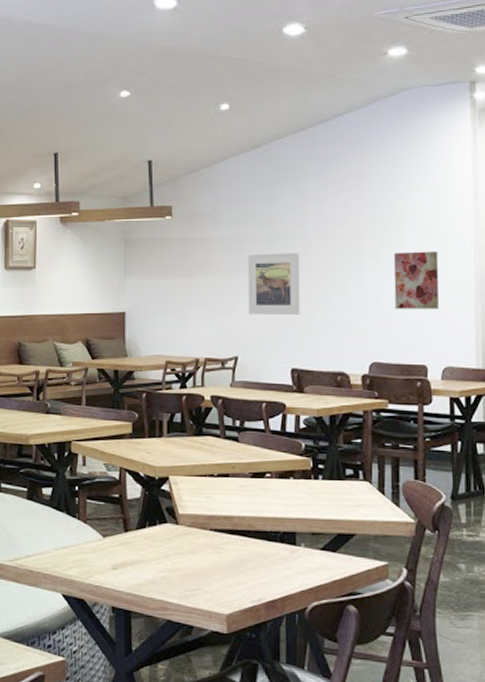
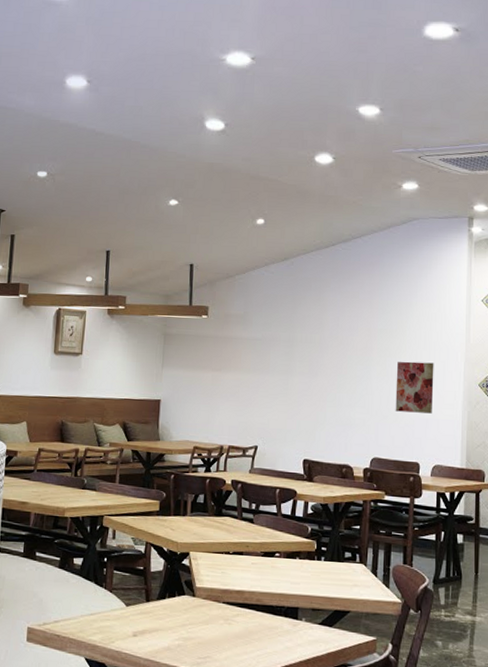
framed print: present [247,253,300,315] -> none [269,354,316,411]

